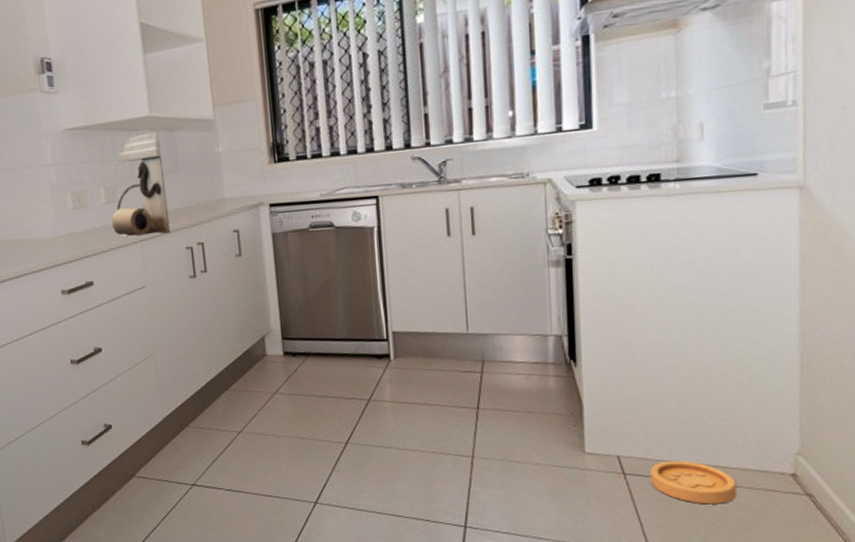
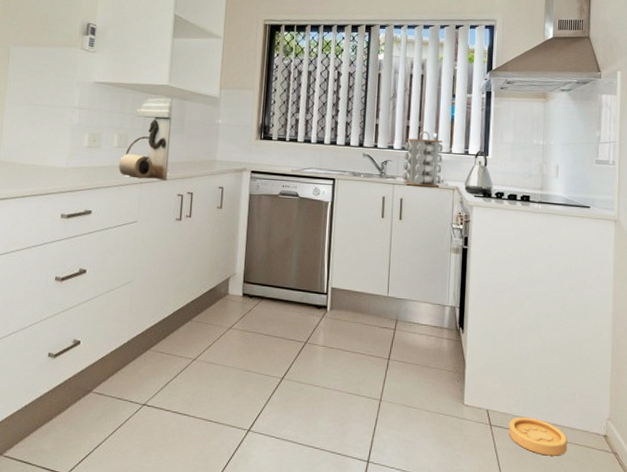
spice rack: none [468,110,526,189] -> present [402,130,443,188]
kettle: none [559,122,604,185] -> present [463,150,494,195]

